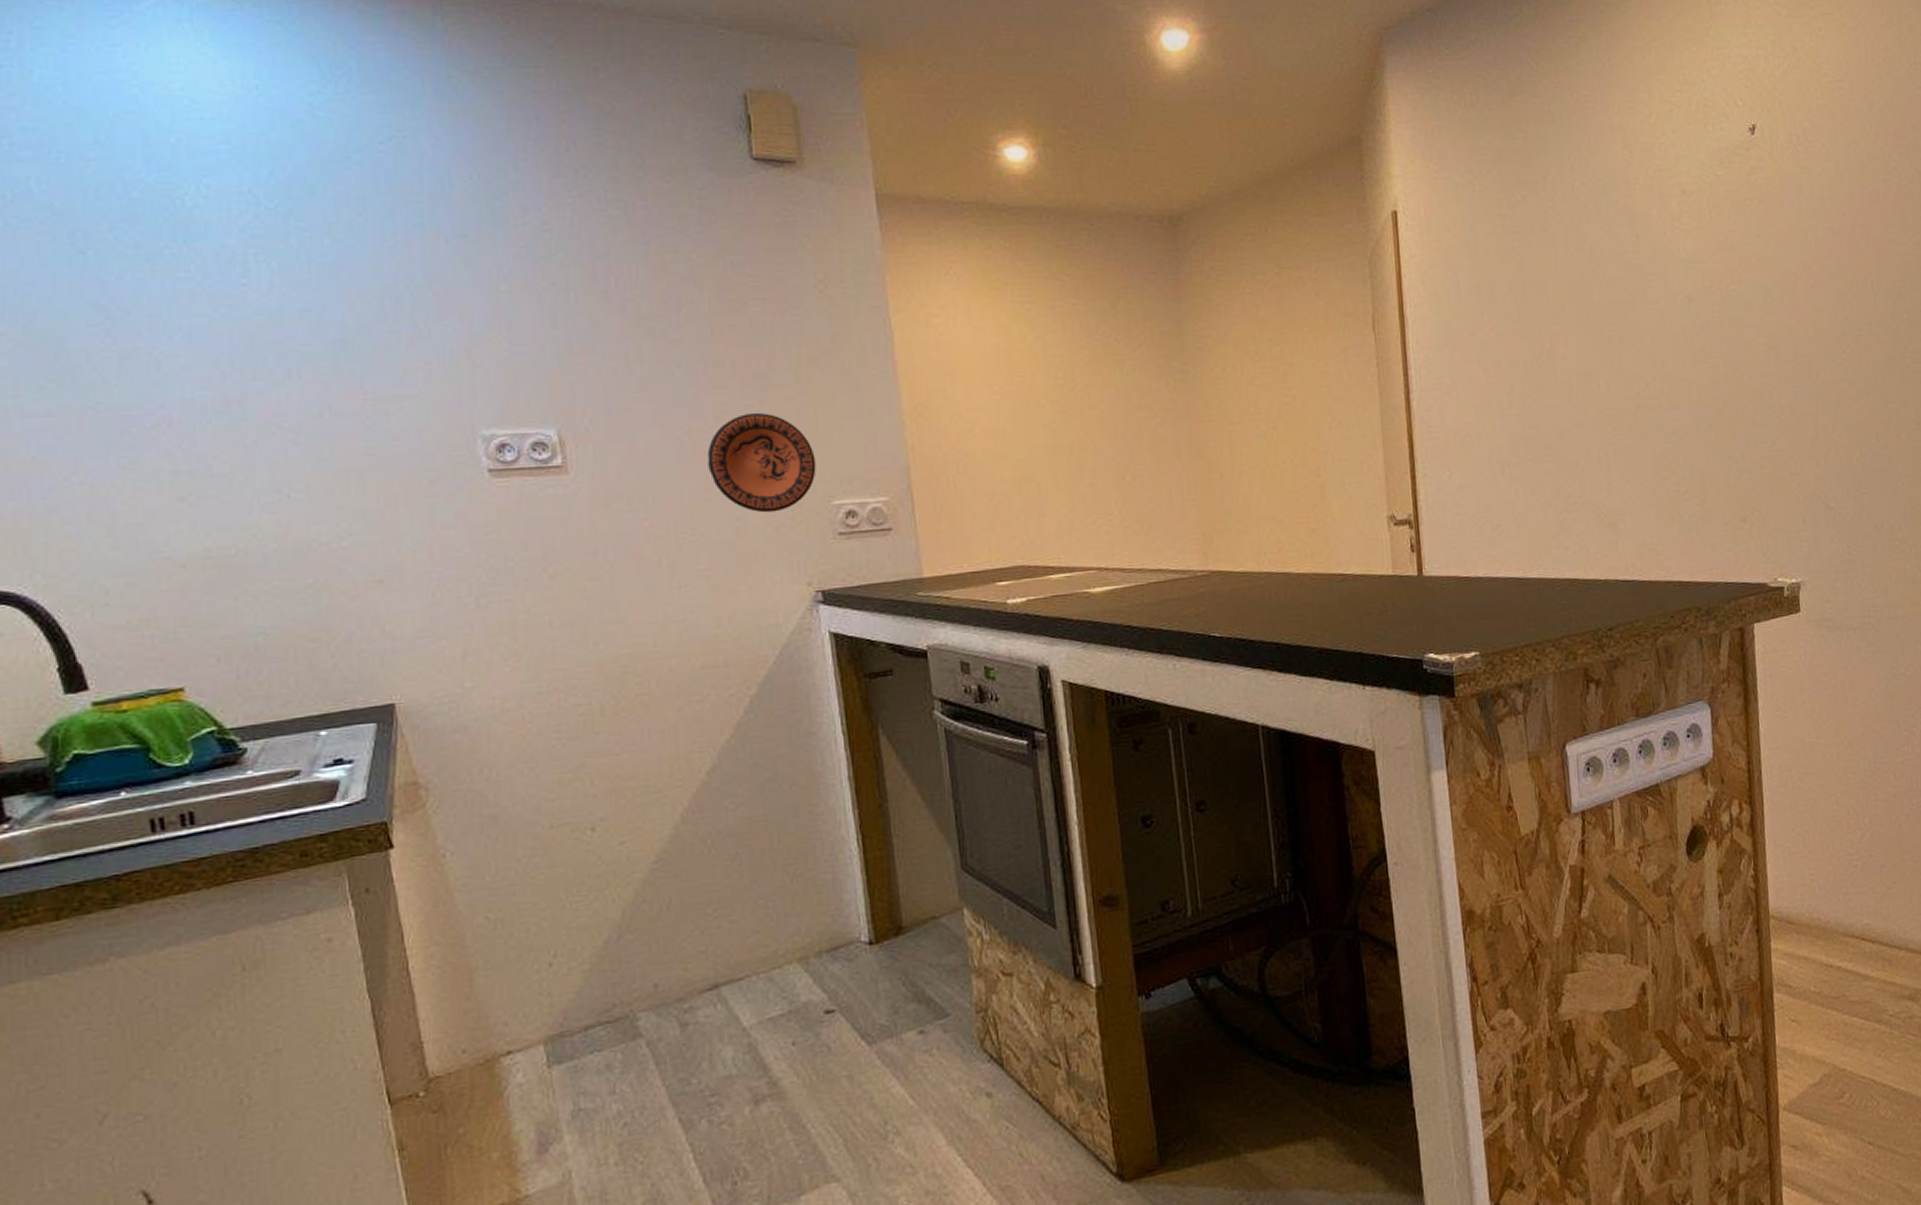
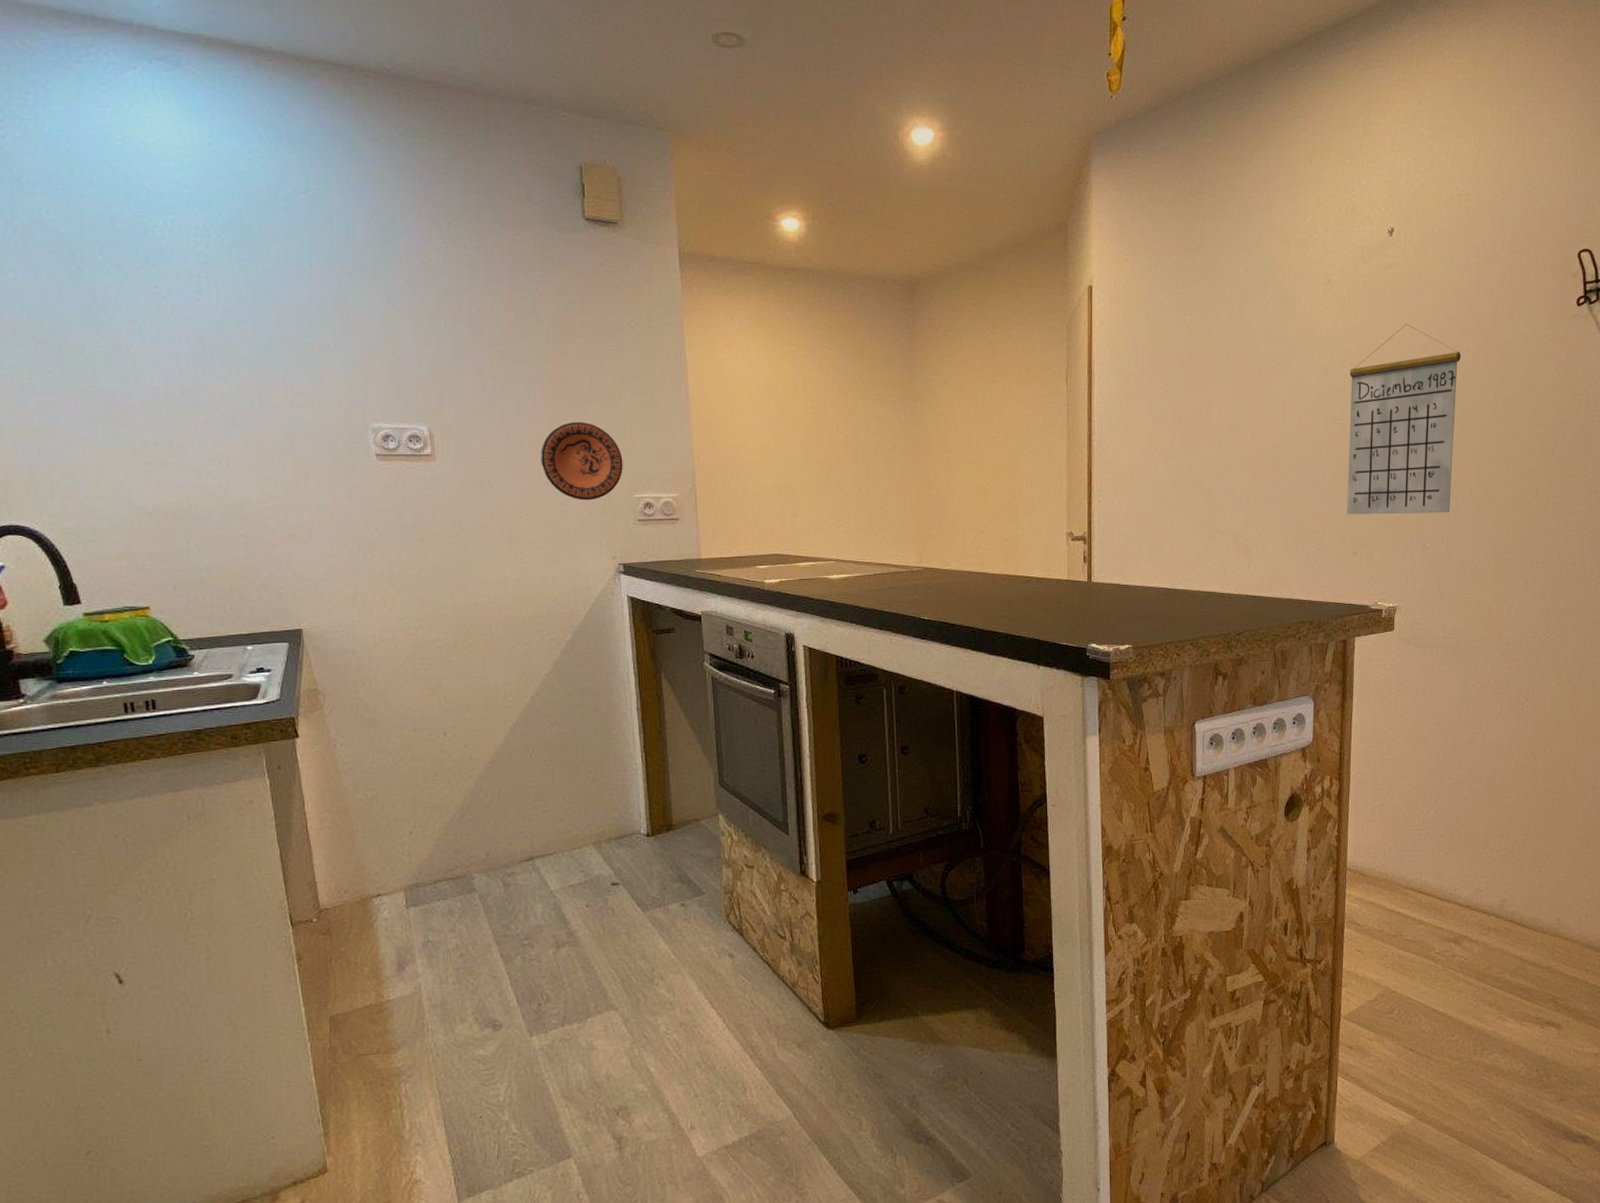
calendar: none [1718,238,1854,473] -> present [1347,324,1461,515]

